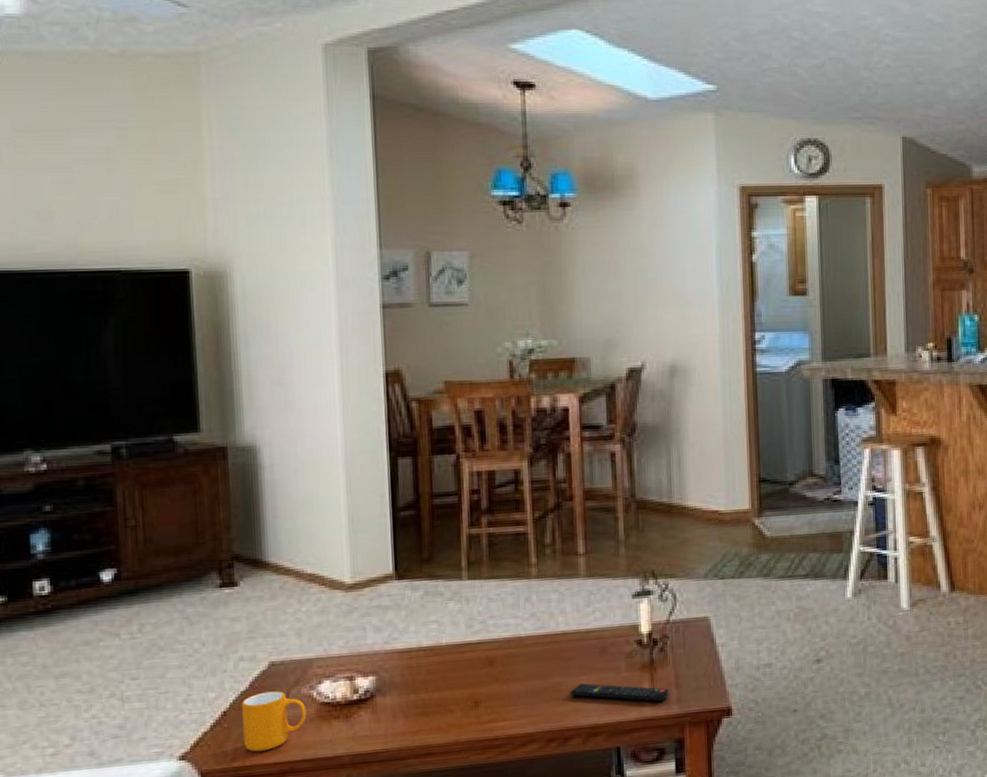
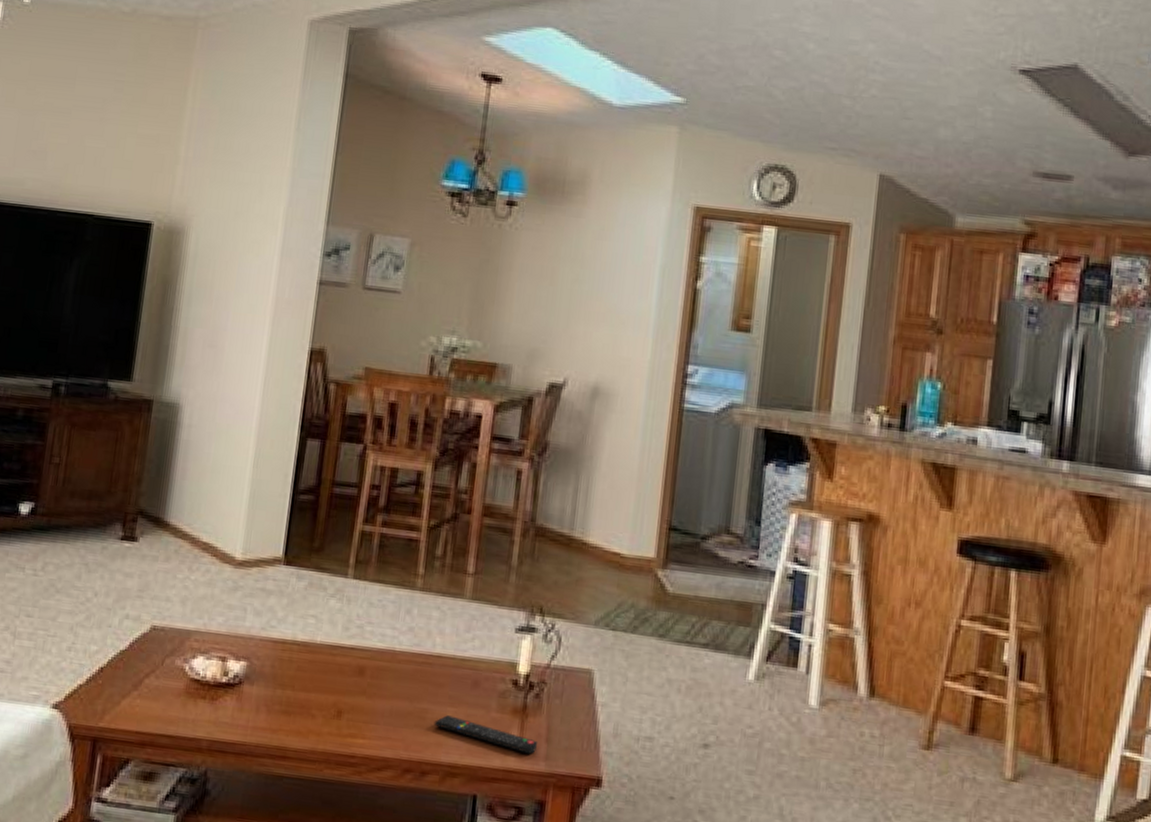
mug: present [241,691,307,752] -> none [113,655,177,717]

